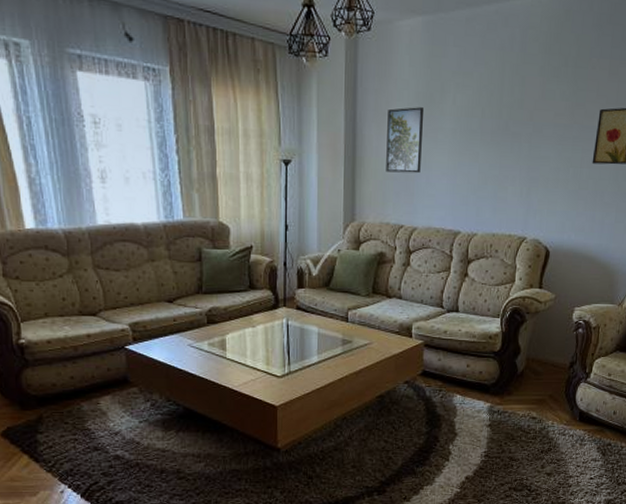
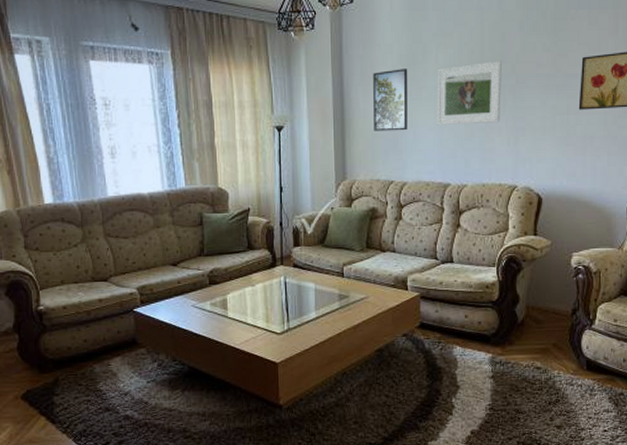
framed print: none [451,106,520,172] -> present [437,61,501,125]

